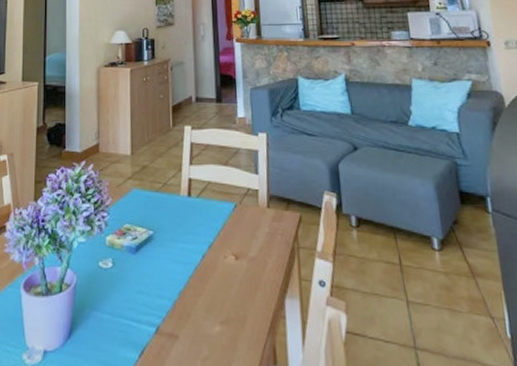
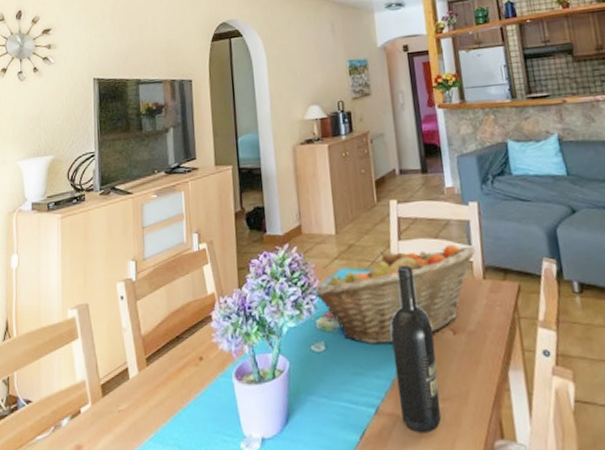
fruit basket: none [106,172,261,265] -> present [314,244,475,345]
wine bottle: none [176,188,219,355] -> present [390,264,441,433]

